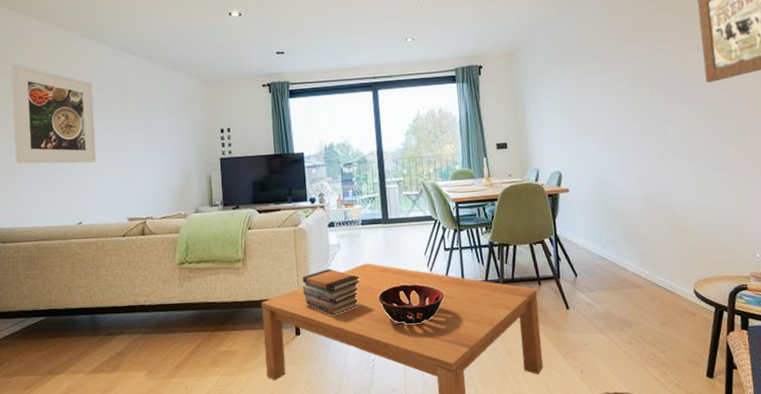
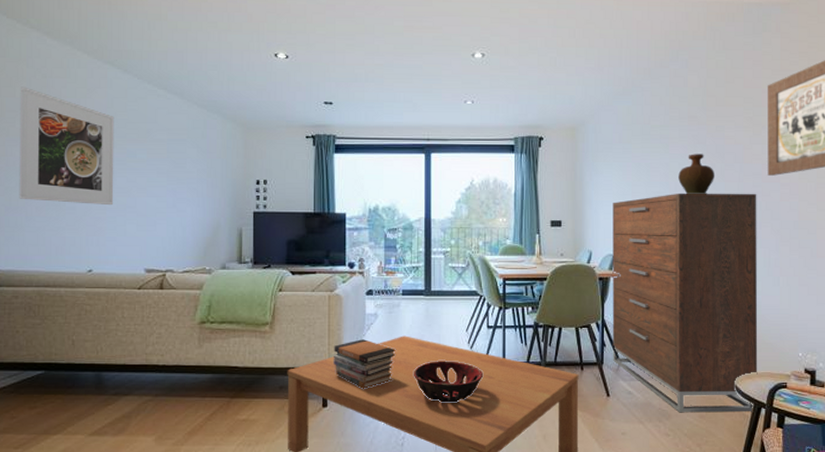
dresser: none [555,100,716,321] -> present [612,193,758,413]
decorative vase: none [617,67,654,107] -> present [678,154,715,194]

